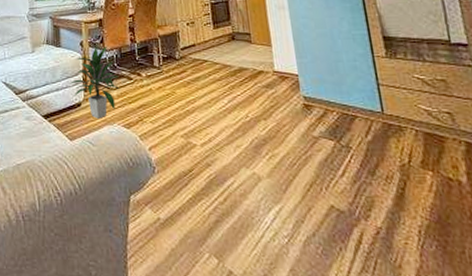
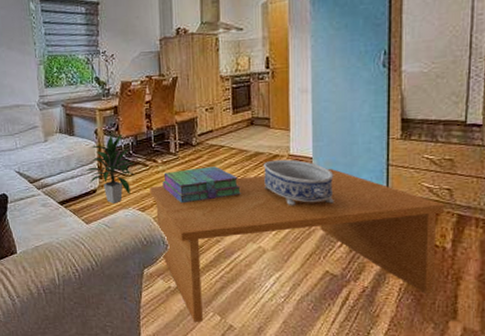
coffee table: none [134,86,460,267] -> present [150,168,445,323]
stack of books: none [147,82,229,121] -> present [162,166,241,204]
decorative bowl: none [249,76,328,127] -> present [264,159,334,206]

